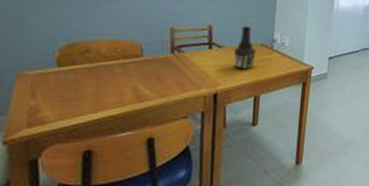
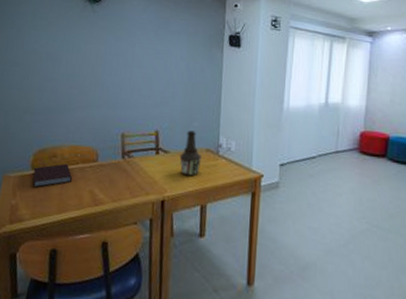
notebook: none [59,59,112,86] -> present [33,164,73,188]

